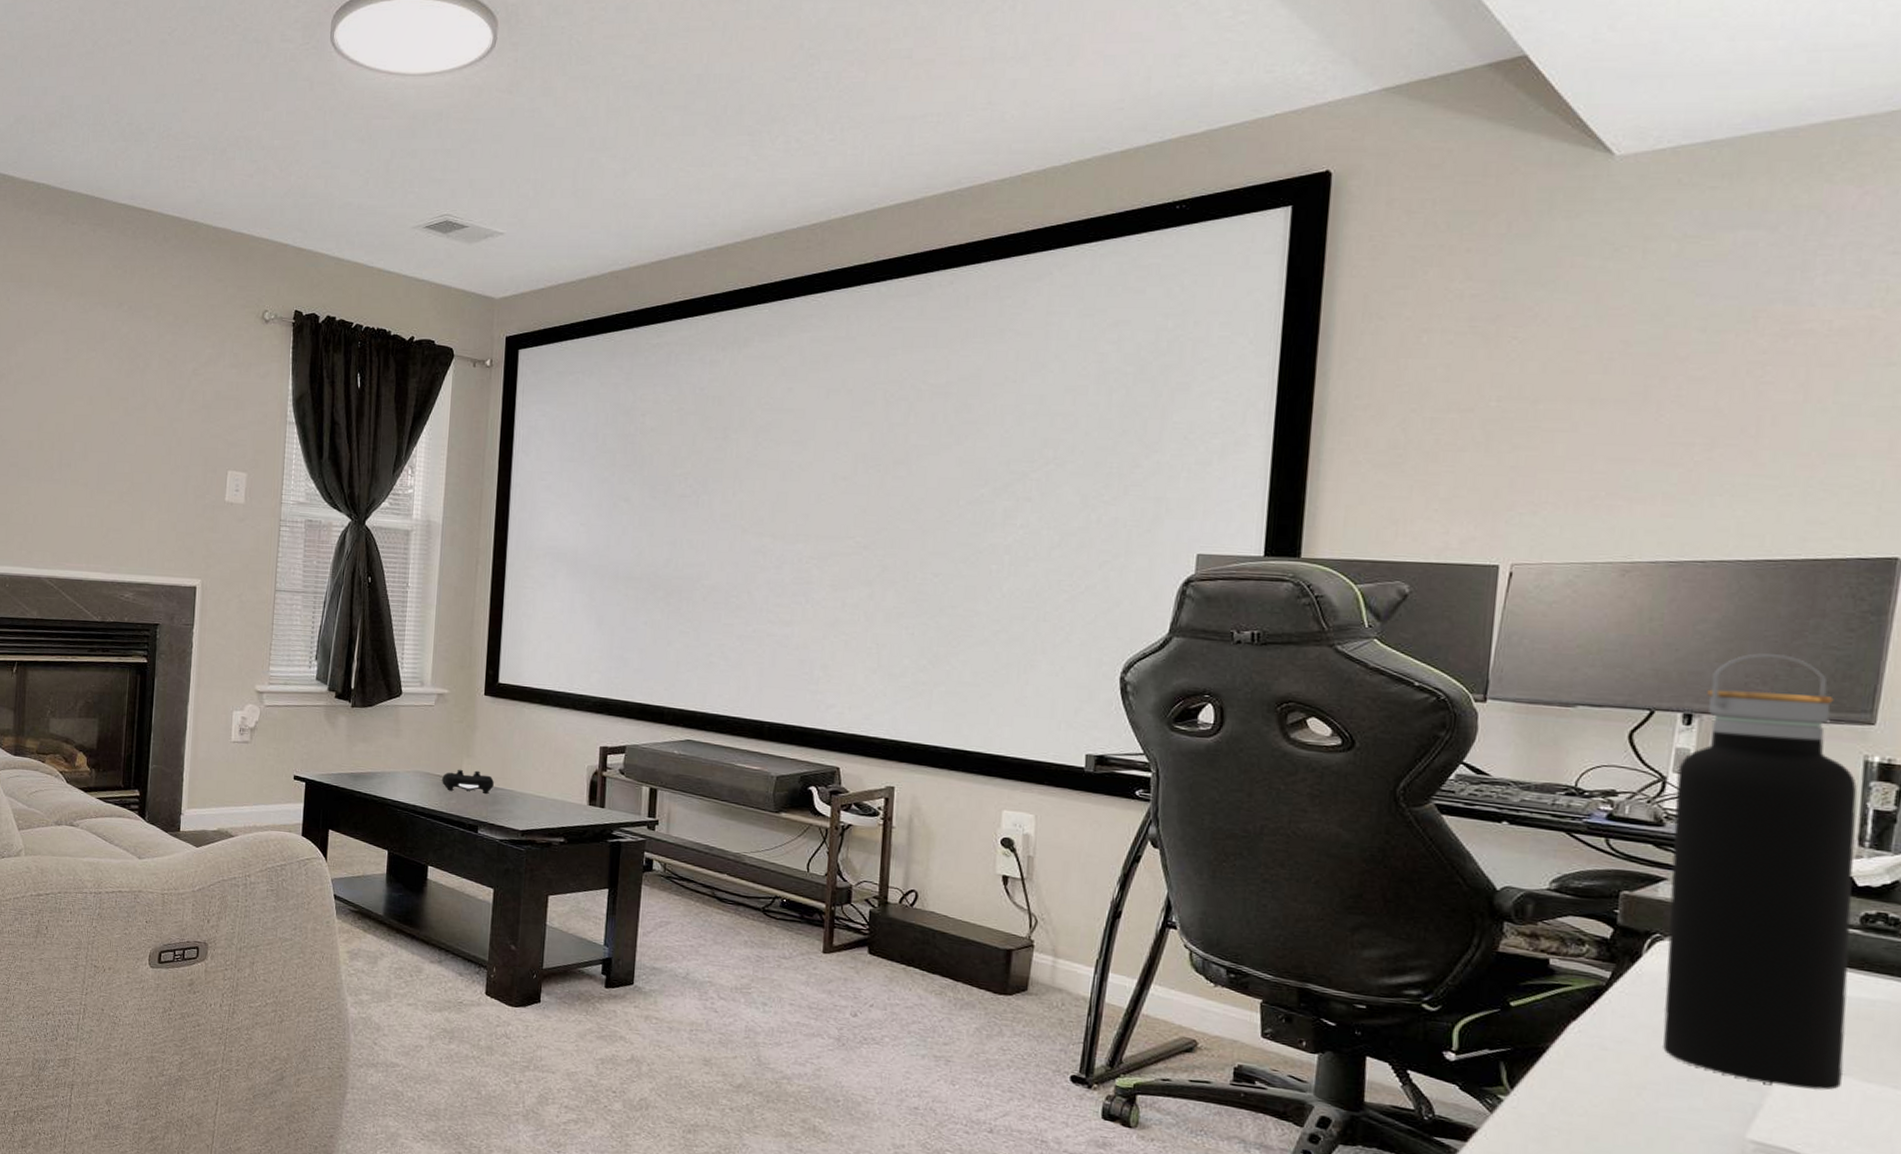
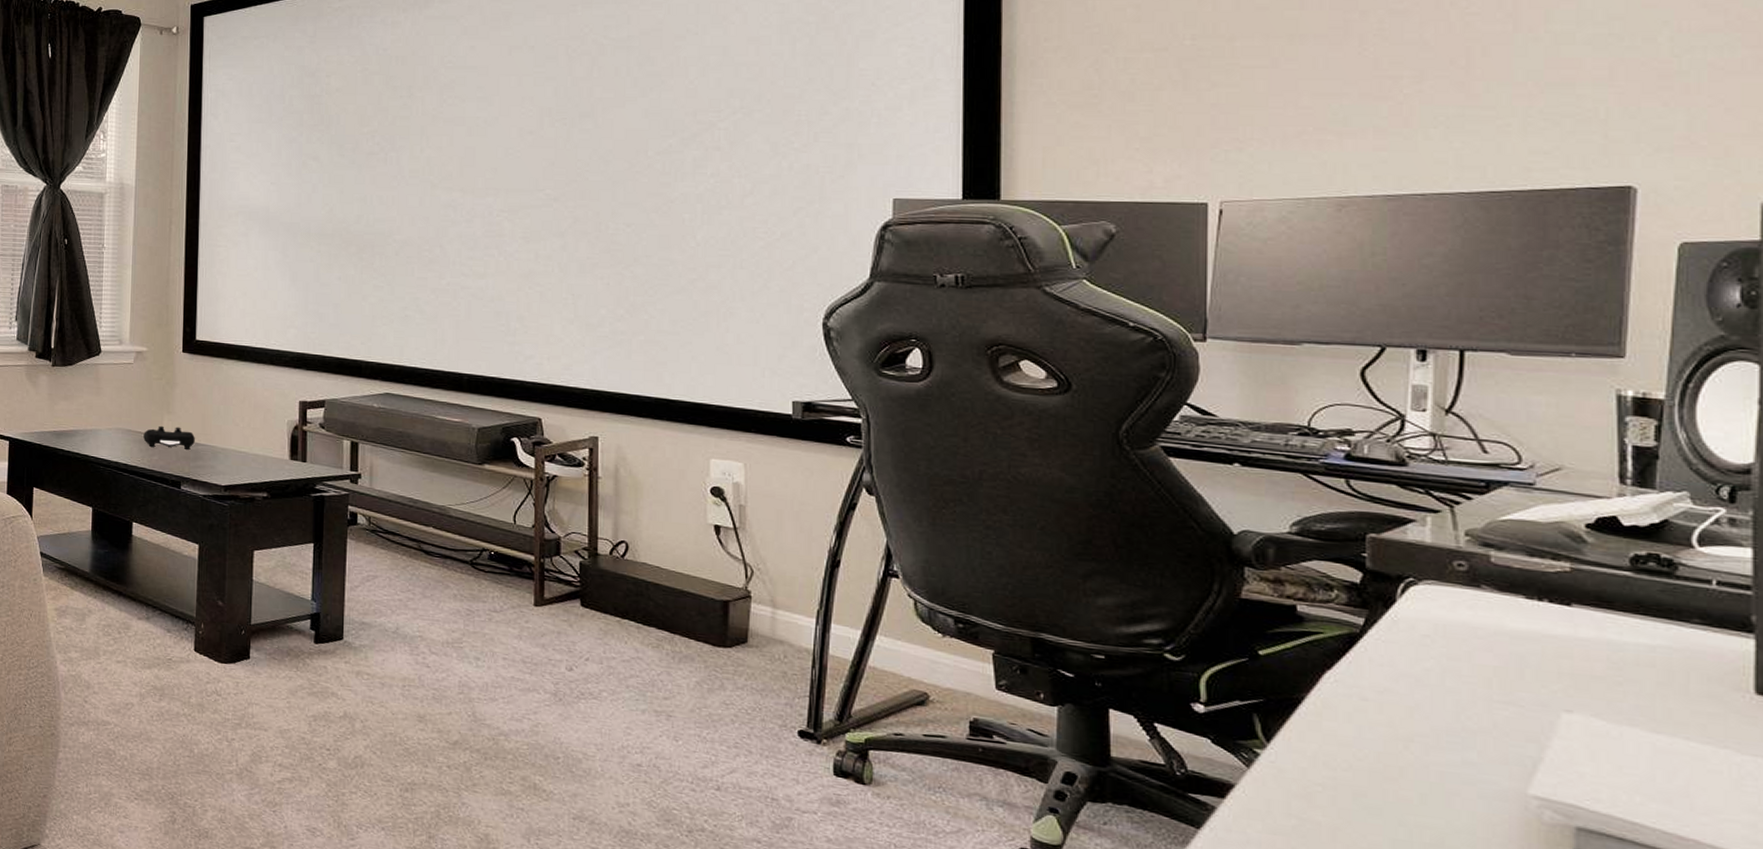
water bottle: present [1661,653,1858,1091] -> none [1416,286,1627,743]

